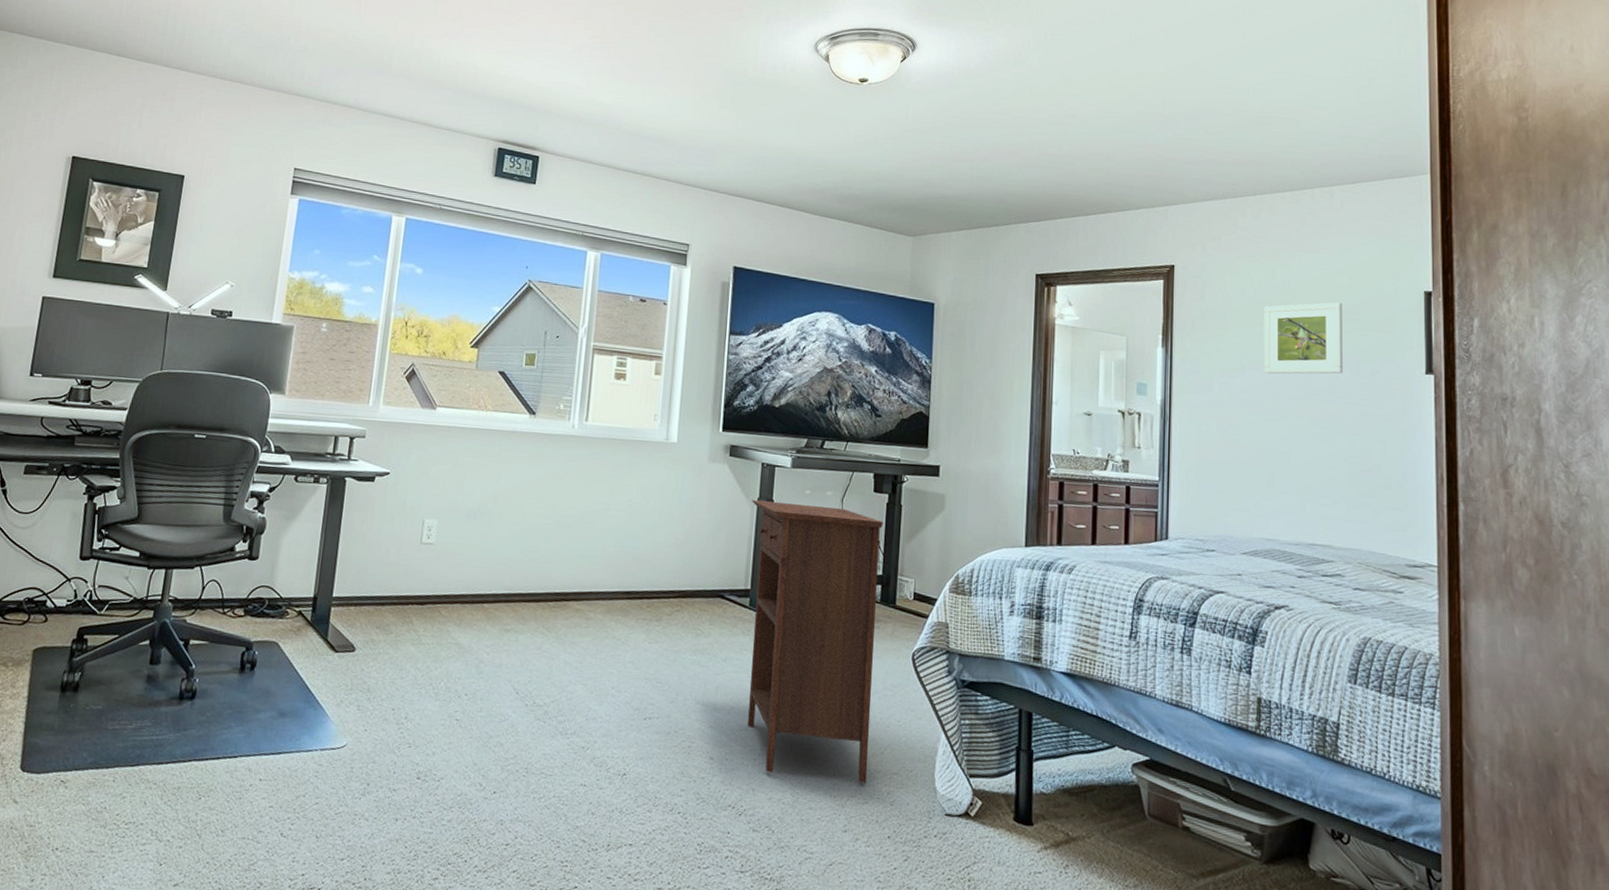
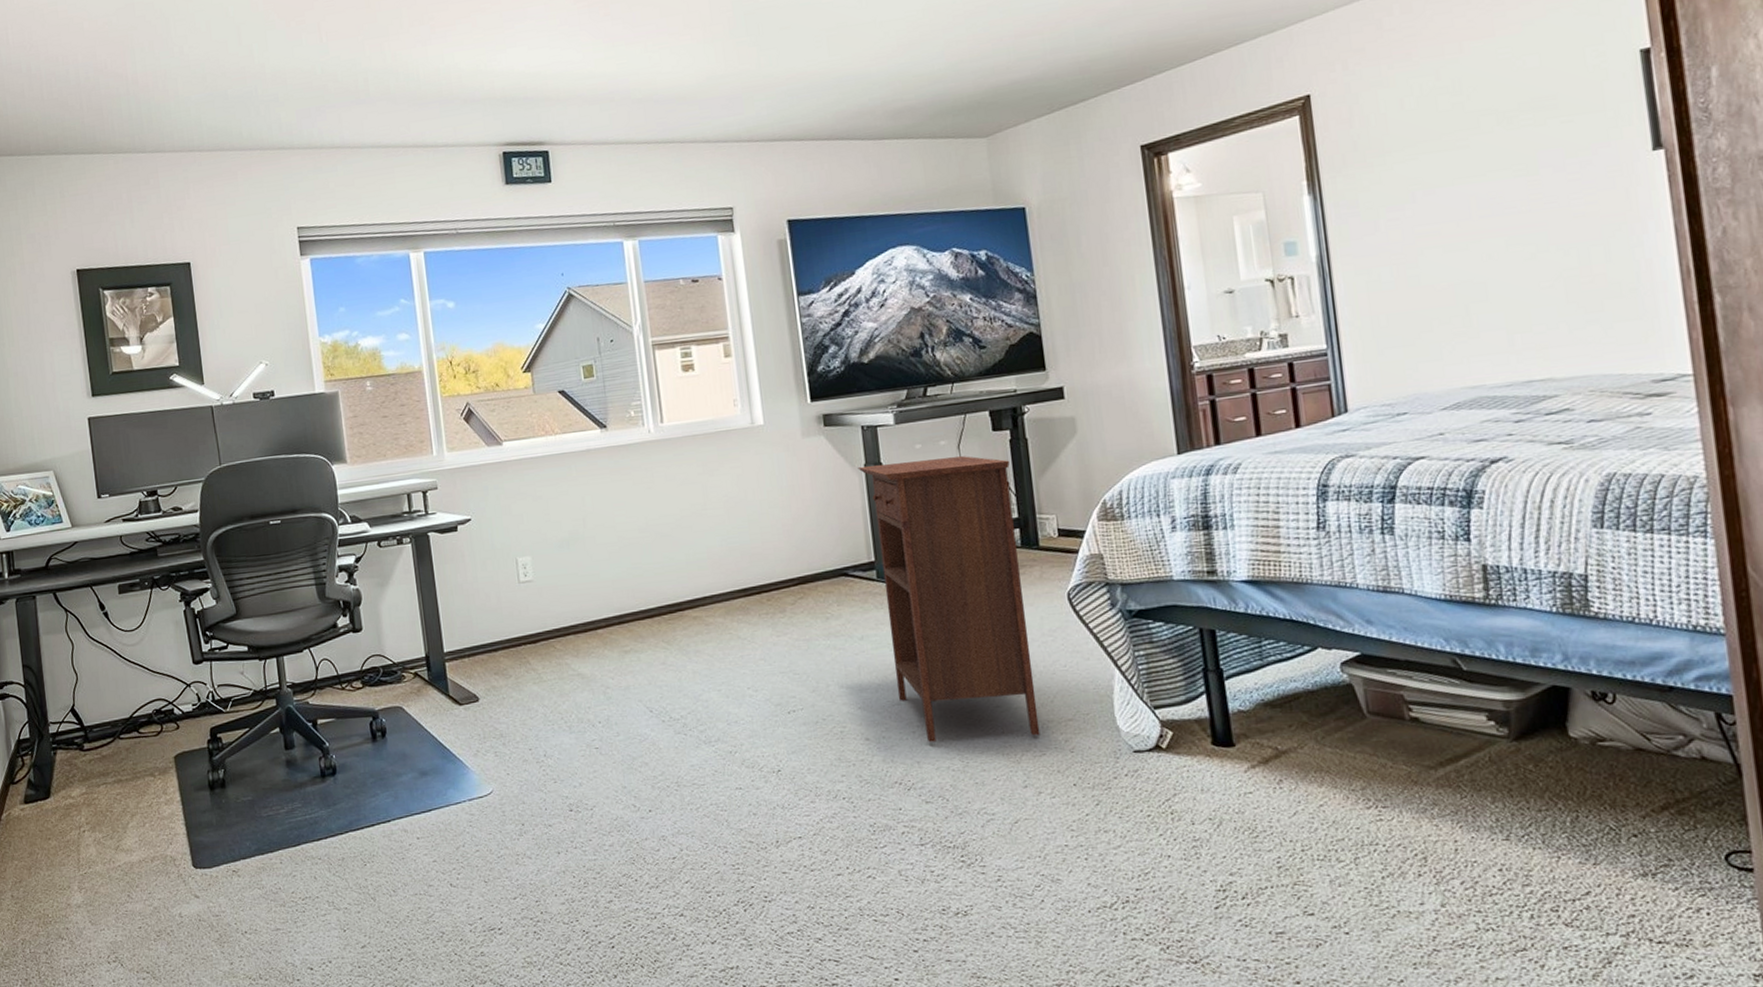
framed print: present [1263,302,1343,374] -> none [1430,89,1543,197]

